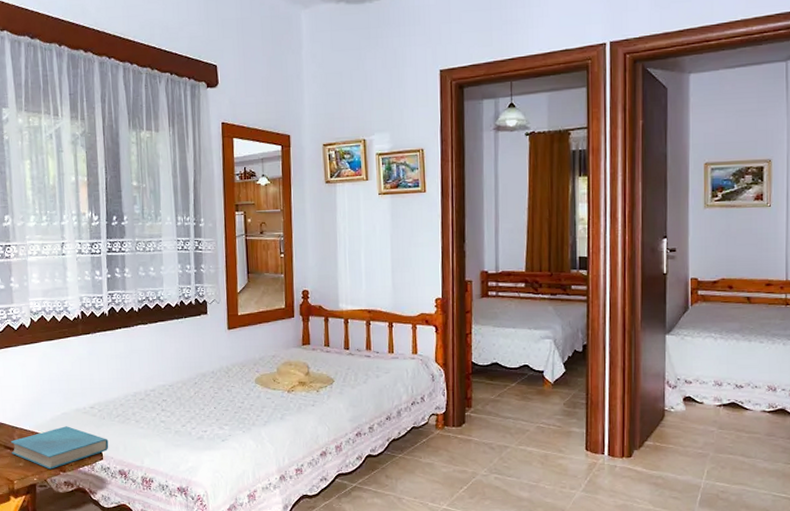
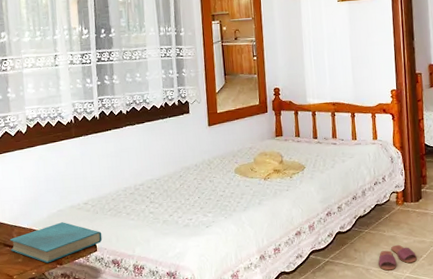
slippers: none [412,473,456,501] -> present [378,244,417,271]

